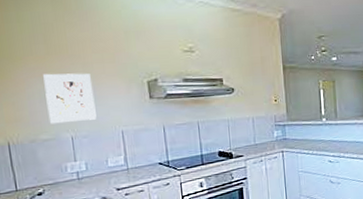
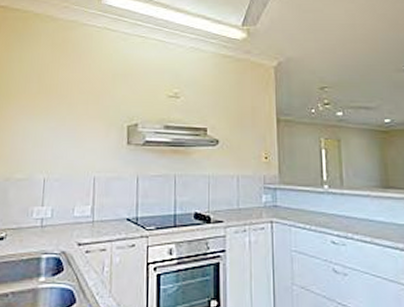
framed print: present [43,73,97,124] -> none [26,111,74,164]

